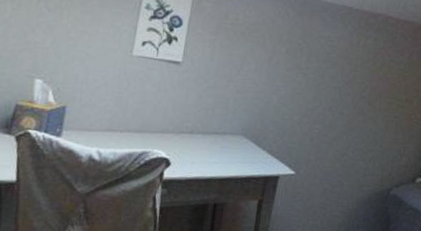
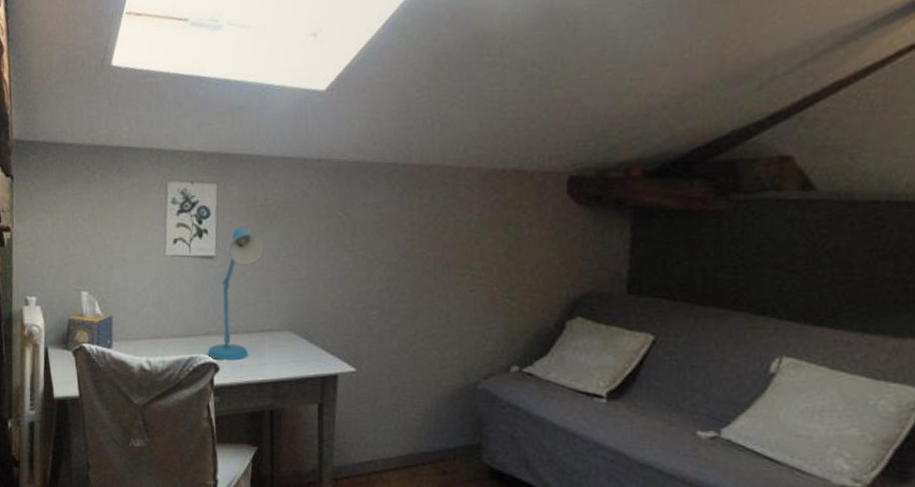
desk lamp: none [160,40,230,158] -> present [207,228,264,361]

